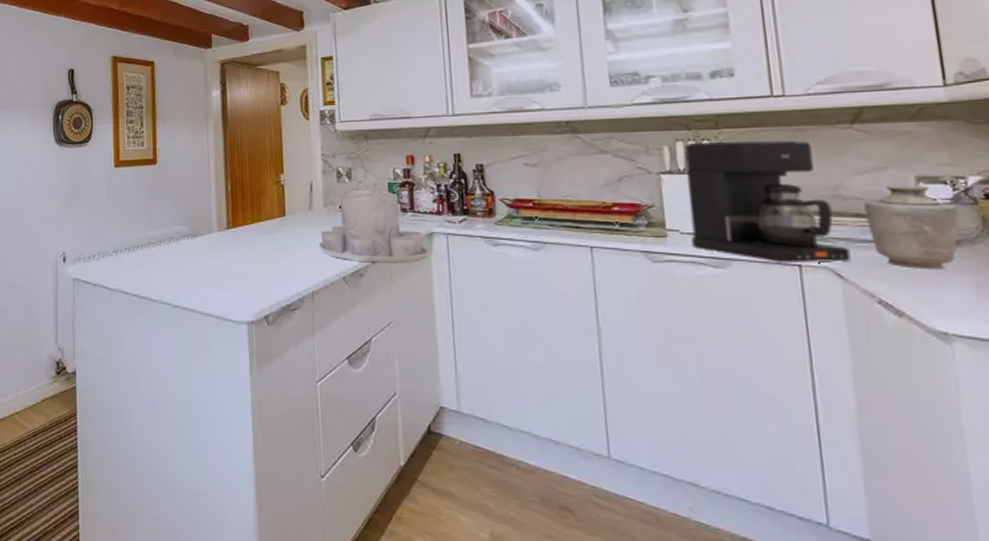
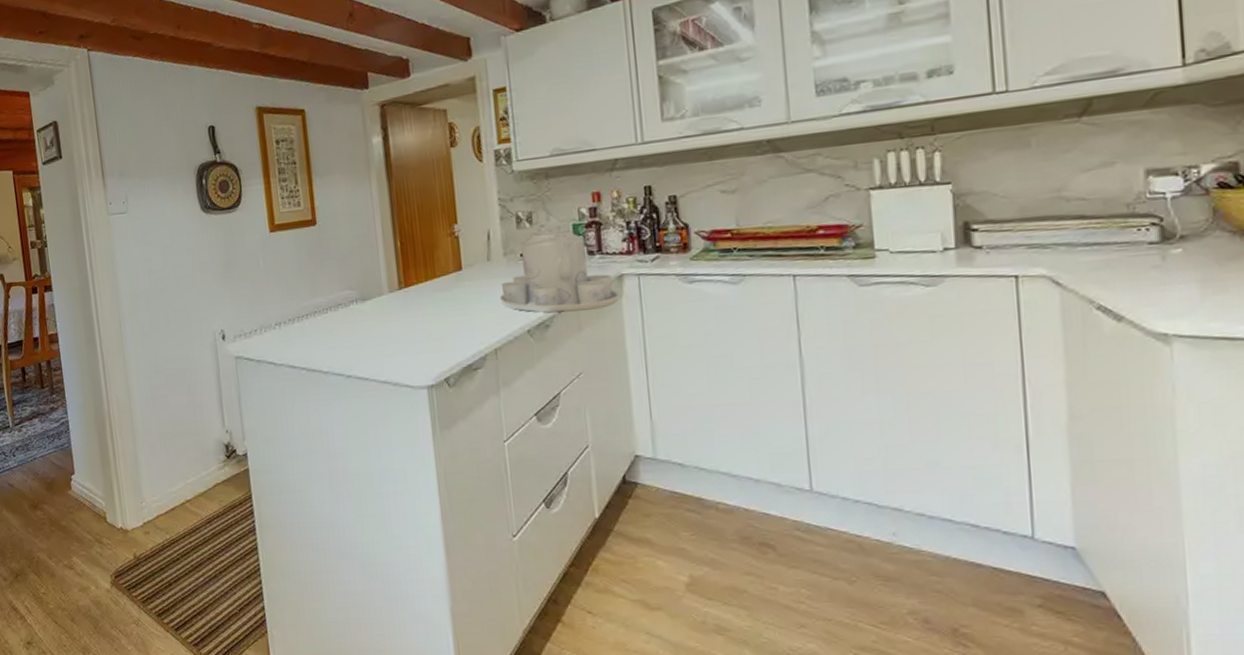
coffee maker: present [684,140,851,263] -> none [897,140,1071,276]
vase: present [864,185,960,271] -> none [1088,179,1190,270]

